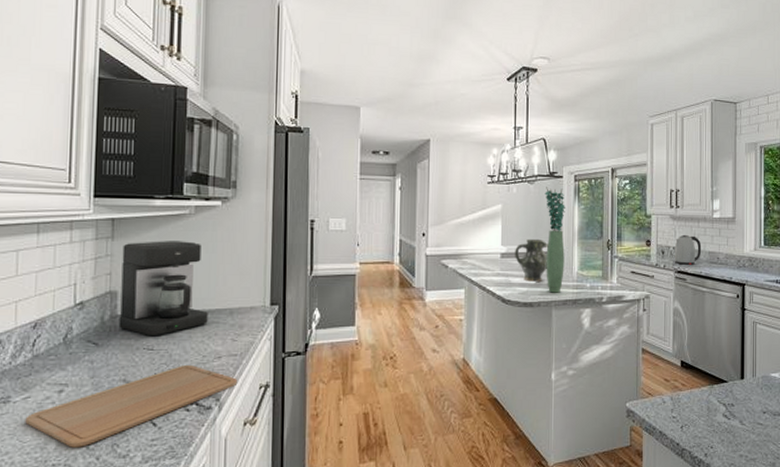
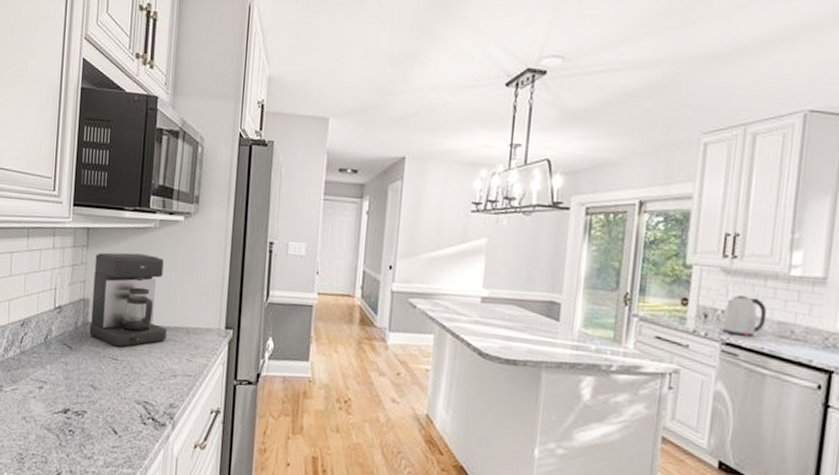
chopping board: present [25,364,238,448] -> none [13,378,191,443]
ceramic pitcher: present [515,238,549,283] -> none [499,282,544,337]
vase: present [545,187,565,293] -> none [537,220,570,353]

